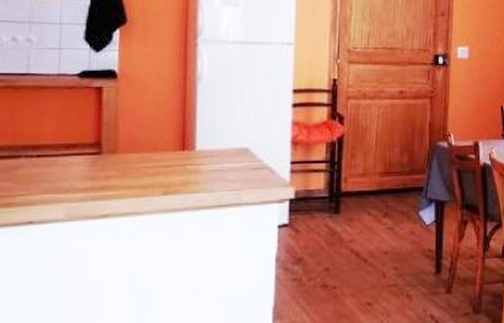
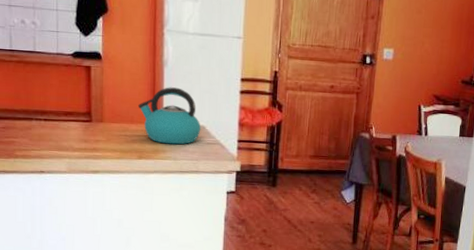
kettle: none [164,105,245,174] -> present [138,87,201,145]

